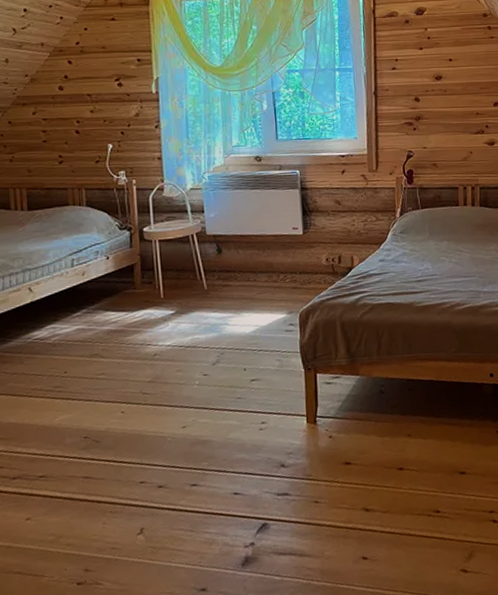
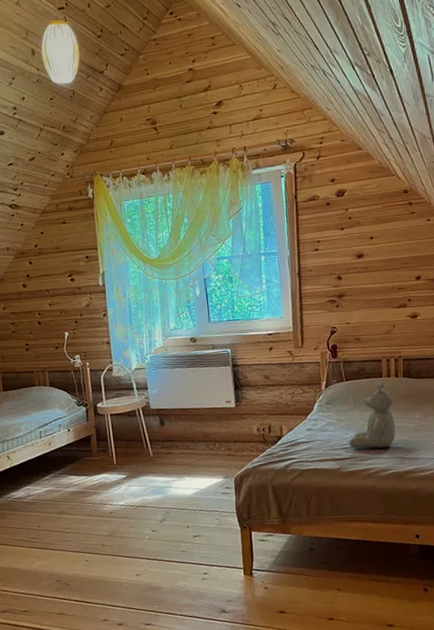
teddy bear: none [423,210,472,282] -> present [349,381,396,449]

